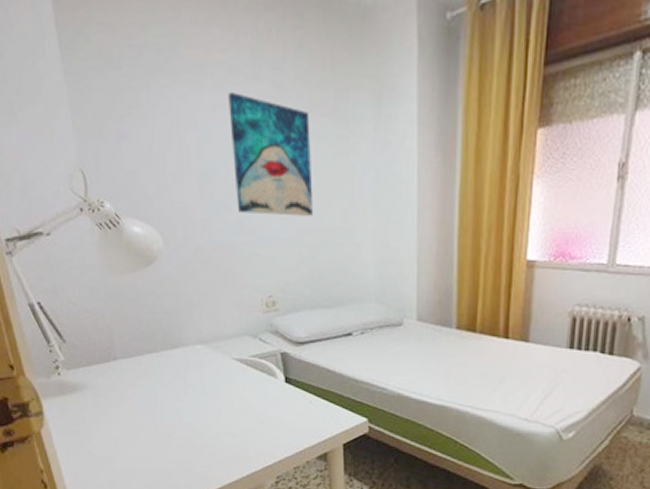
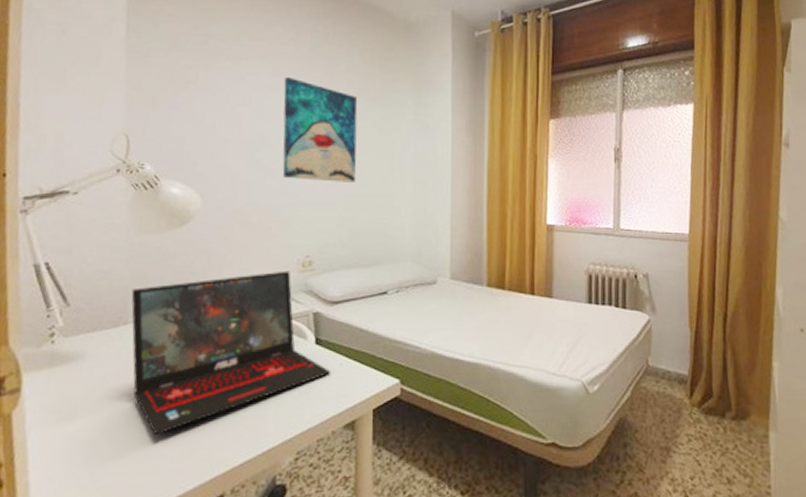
laptop: none [114,311,302,456] -> present [131,270,331,436]

